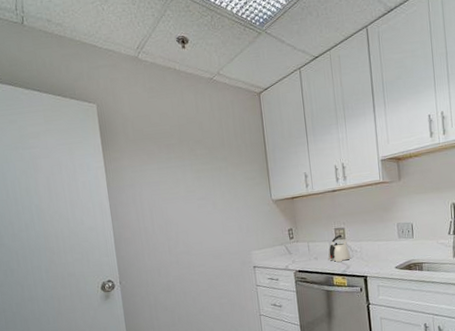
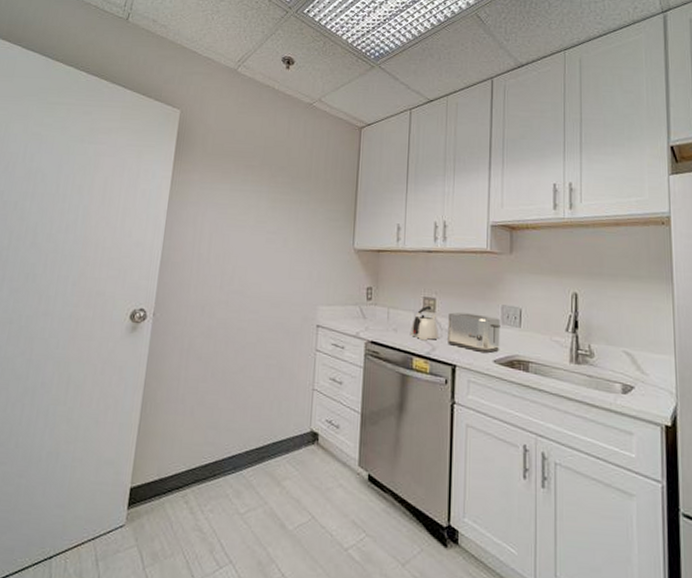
toaster: none [356,233,399,263] -> present [448,312,501,354]

